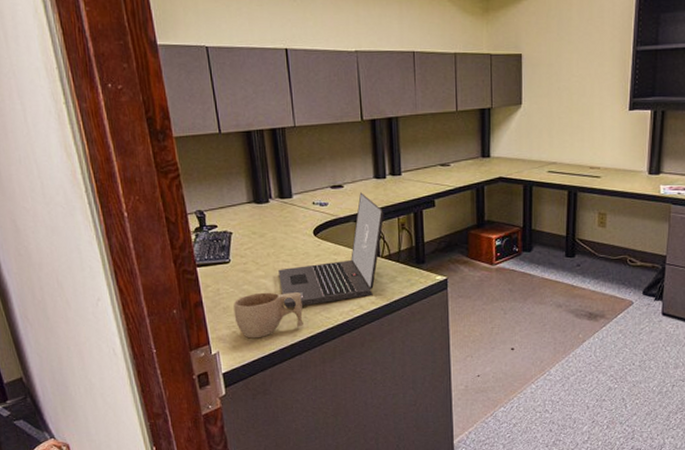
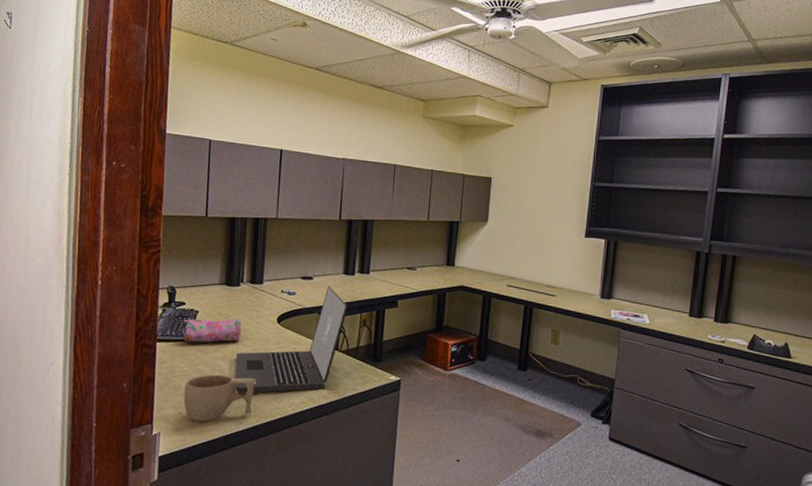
pencil case: none [218,236,280,264] -> present [181,318,242,343]

